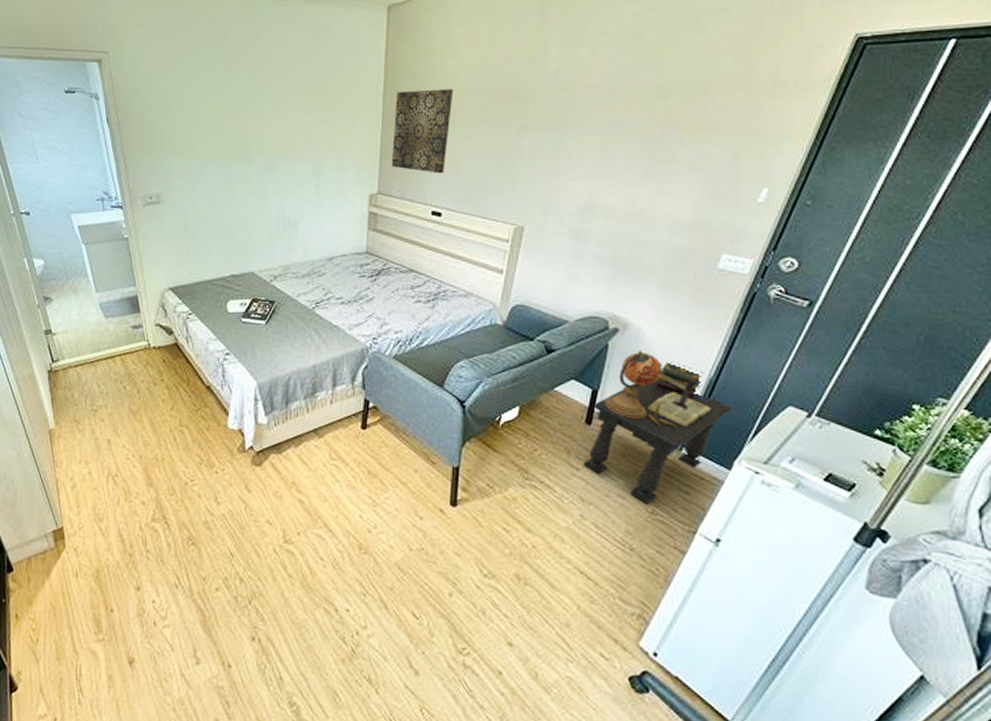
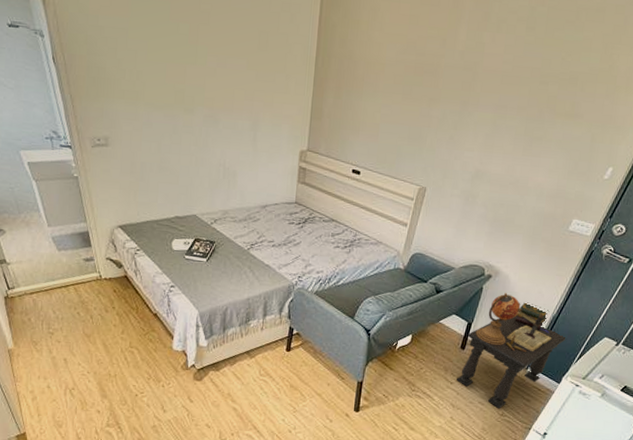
wall art: present [391,89,454,174] -> none [320,57,377,137]

